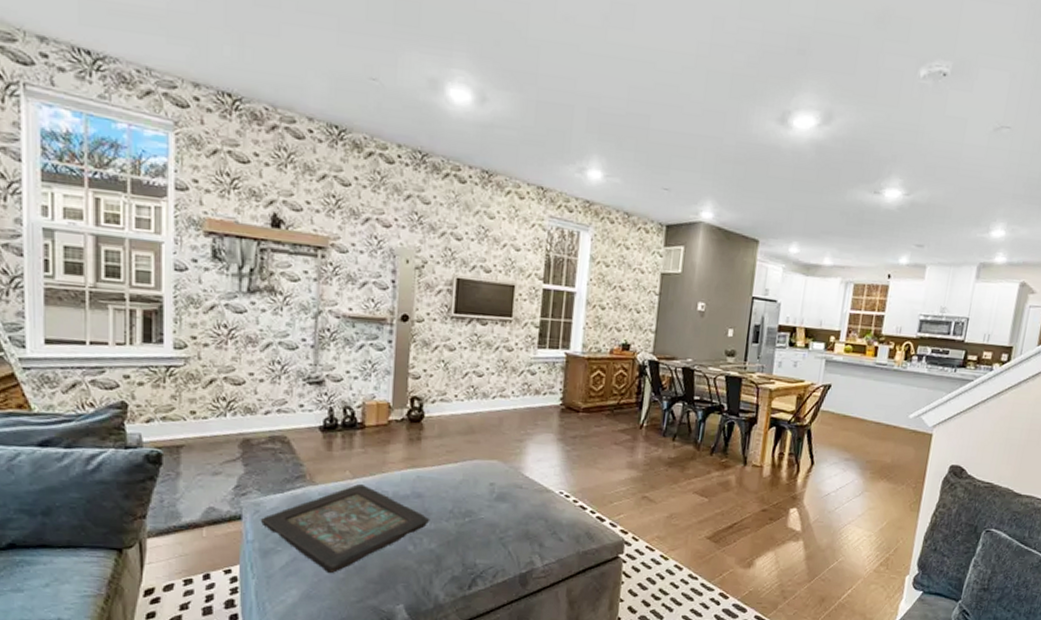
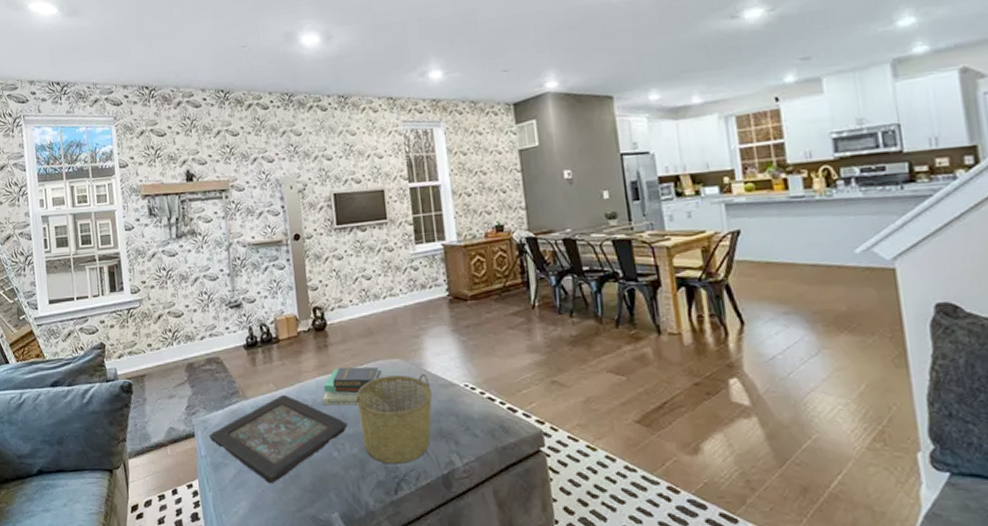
books: none [406,462,477,503] -> present [323,367,382,406]
basket: none [443,476,526,562] -> present [356,373,433,464]

